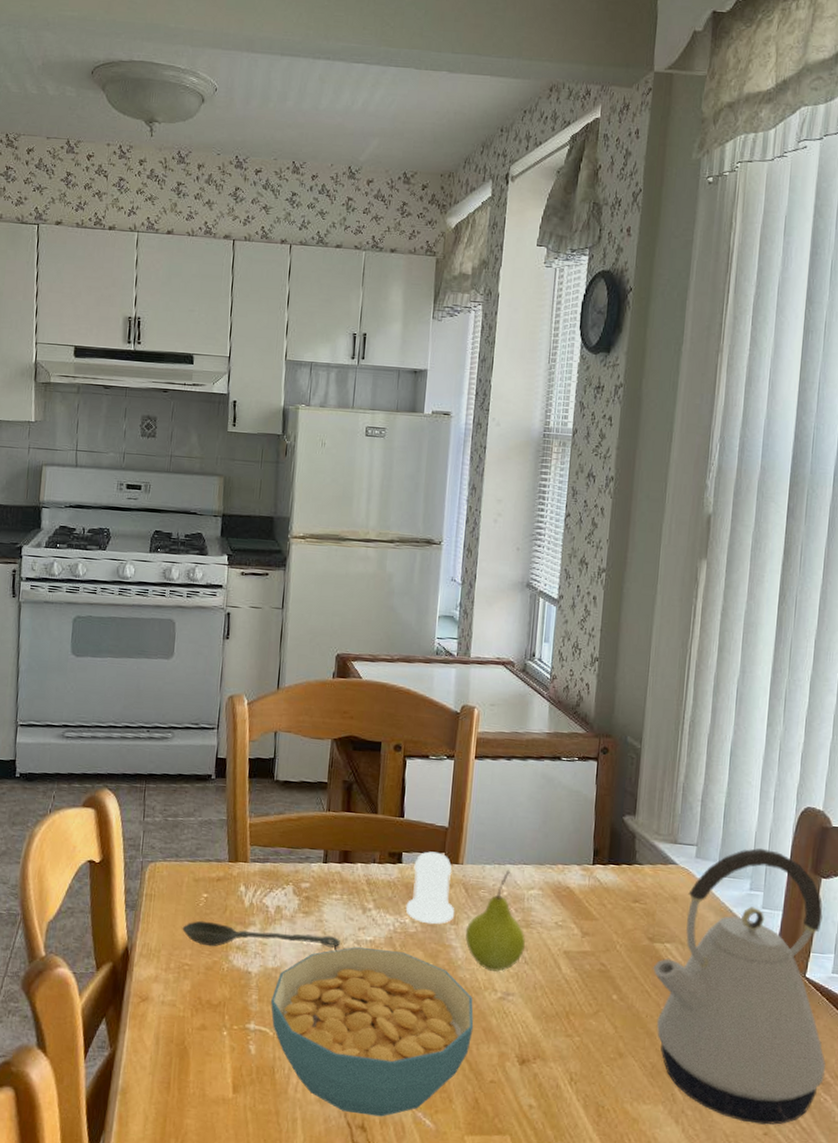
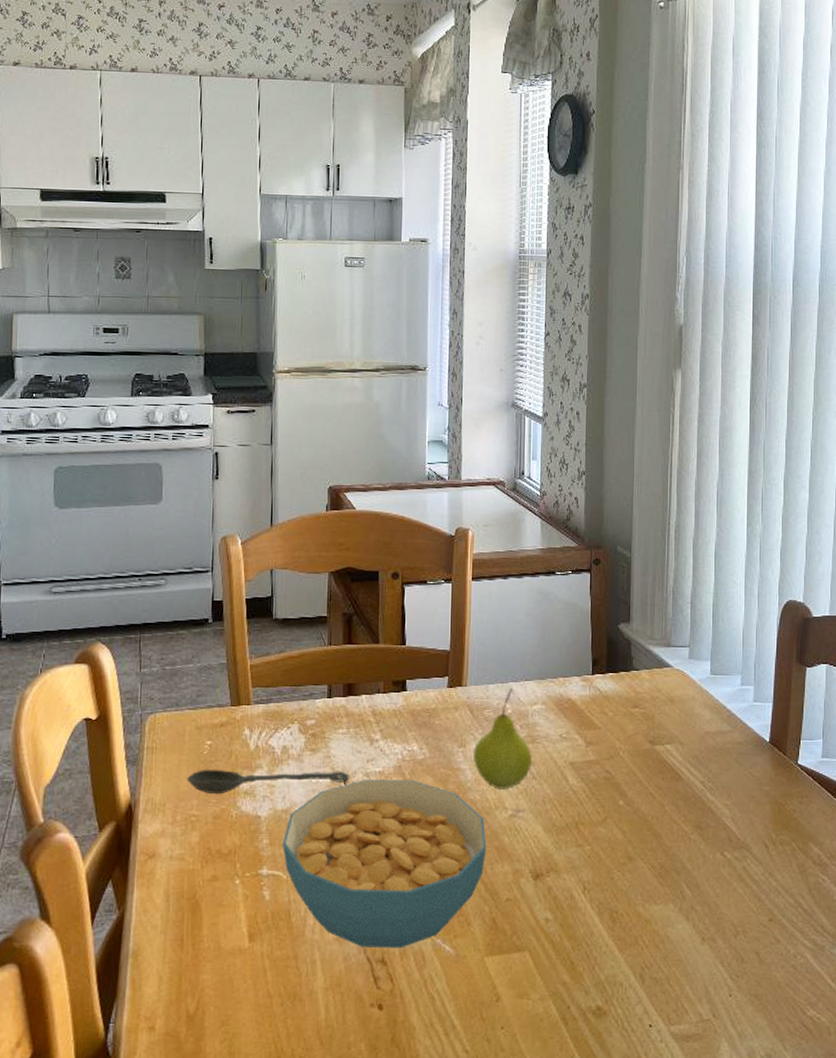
salt shaker: present [405,851,455,925] -> none [412,676,462,749]
kettle: present [653,848,825,1125] -> none [656,644,821,911]

